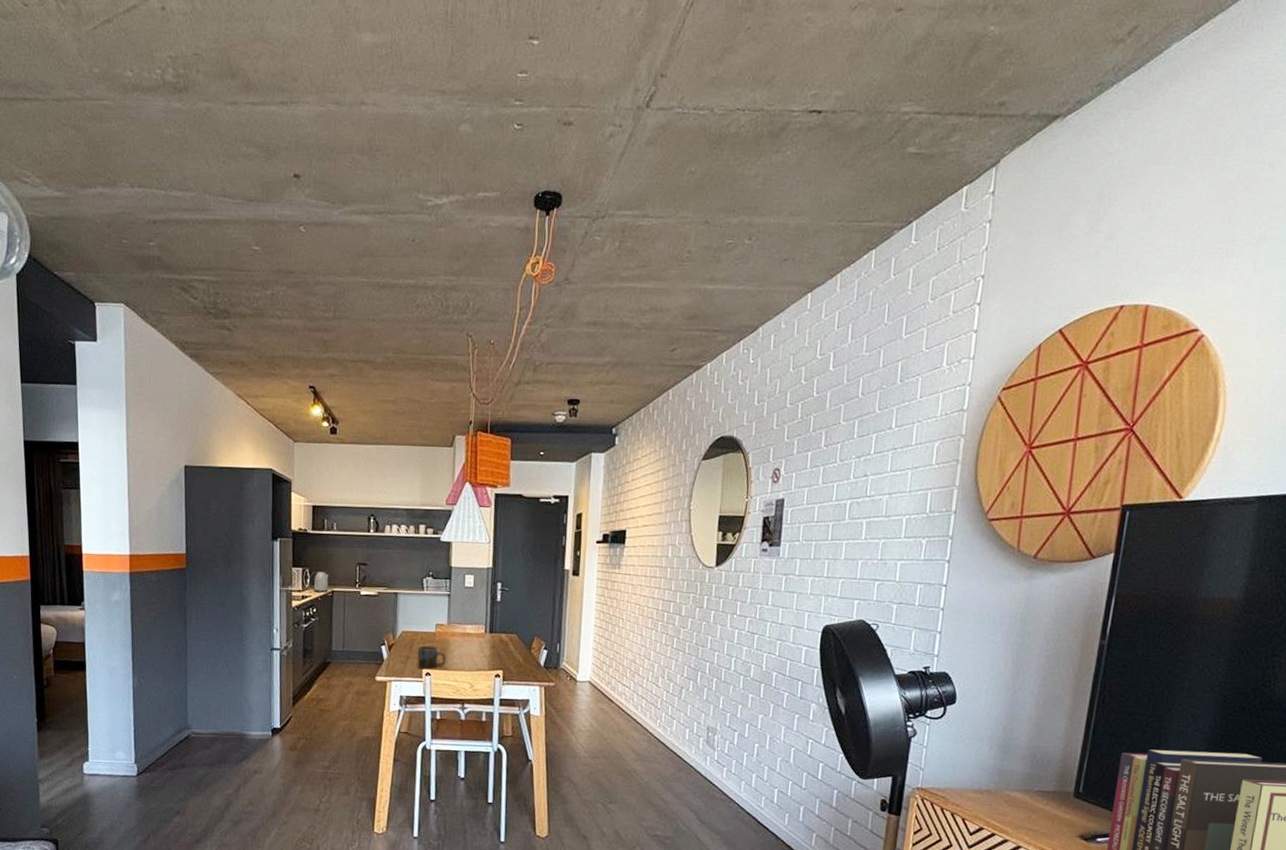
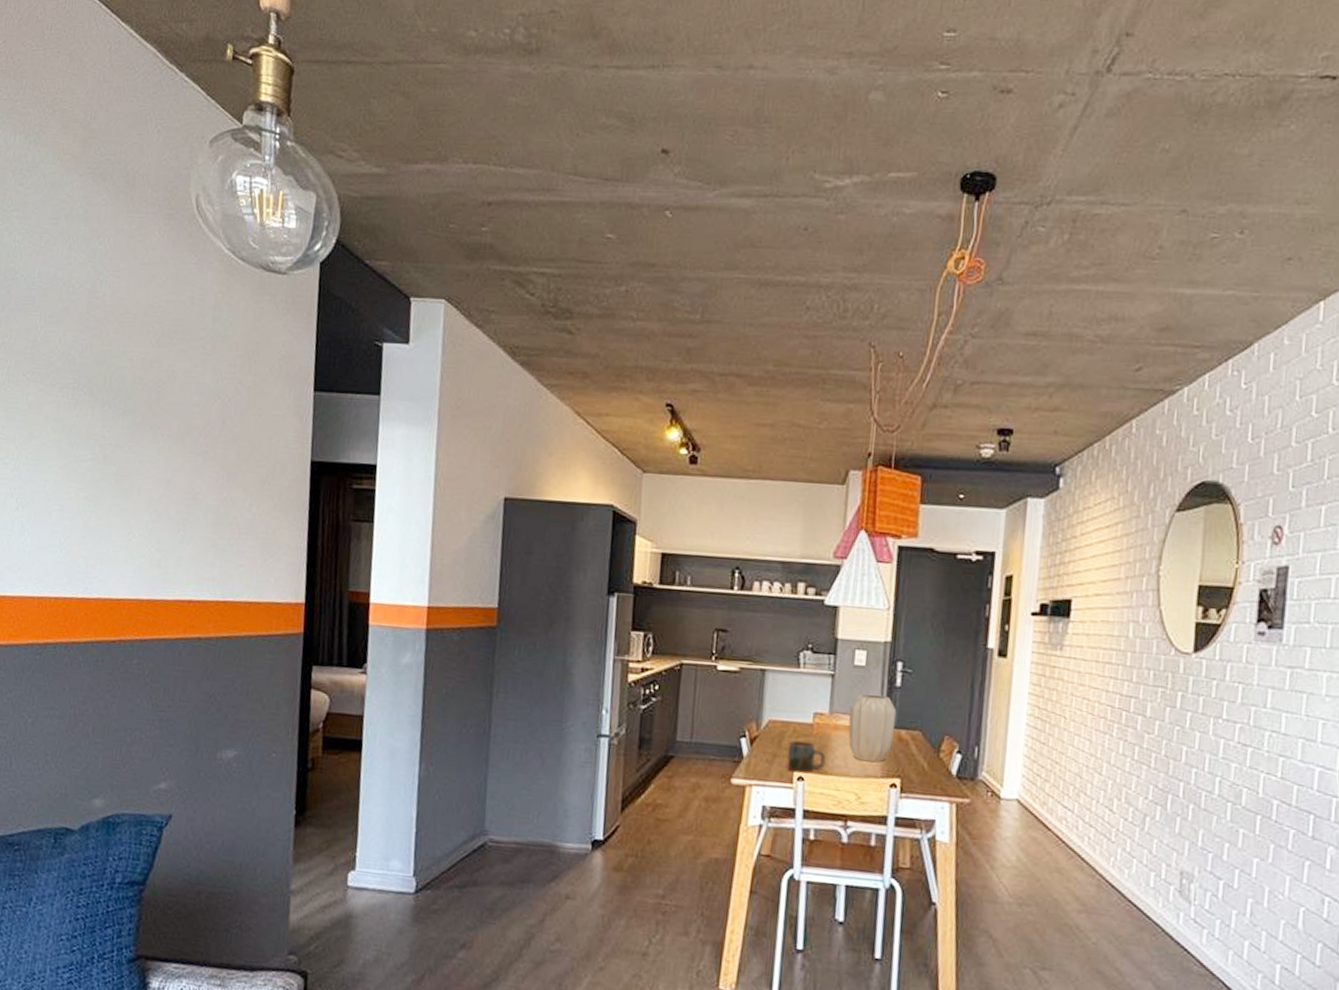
kettle: present [309,570,329,593] -> none [651,636,678,665]
vase: none [462,608,498,659] -> present [848,693,897,763]

